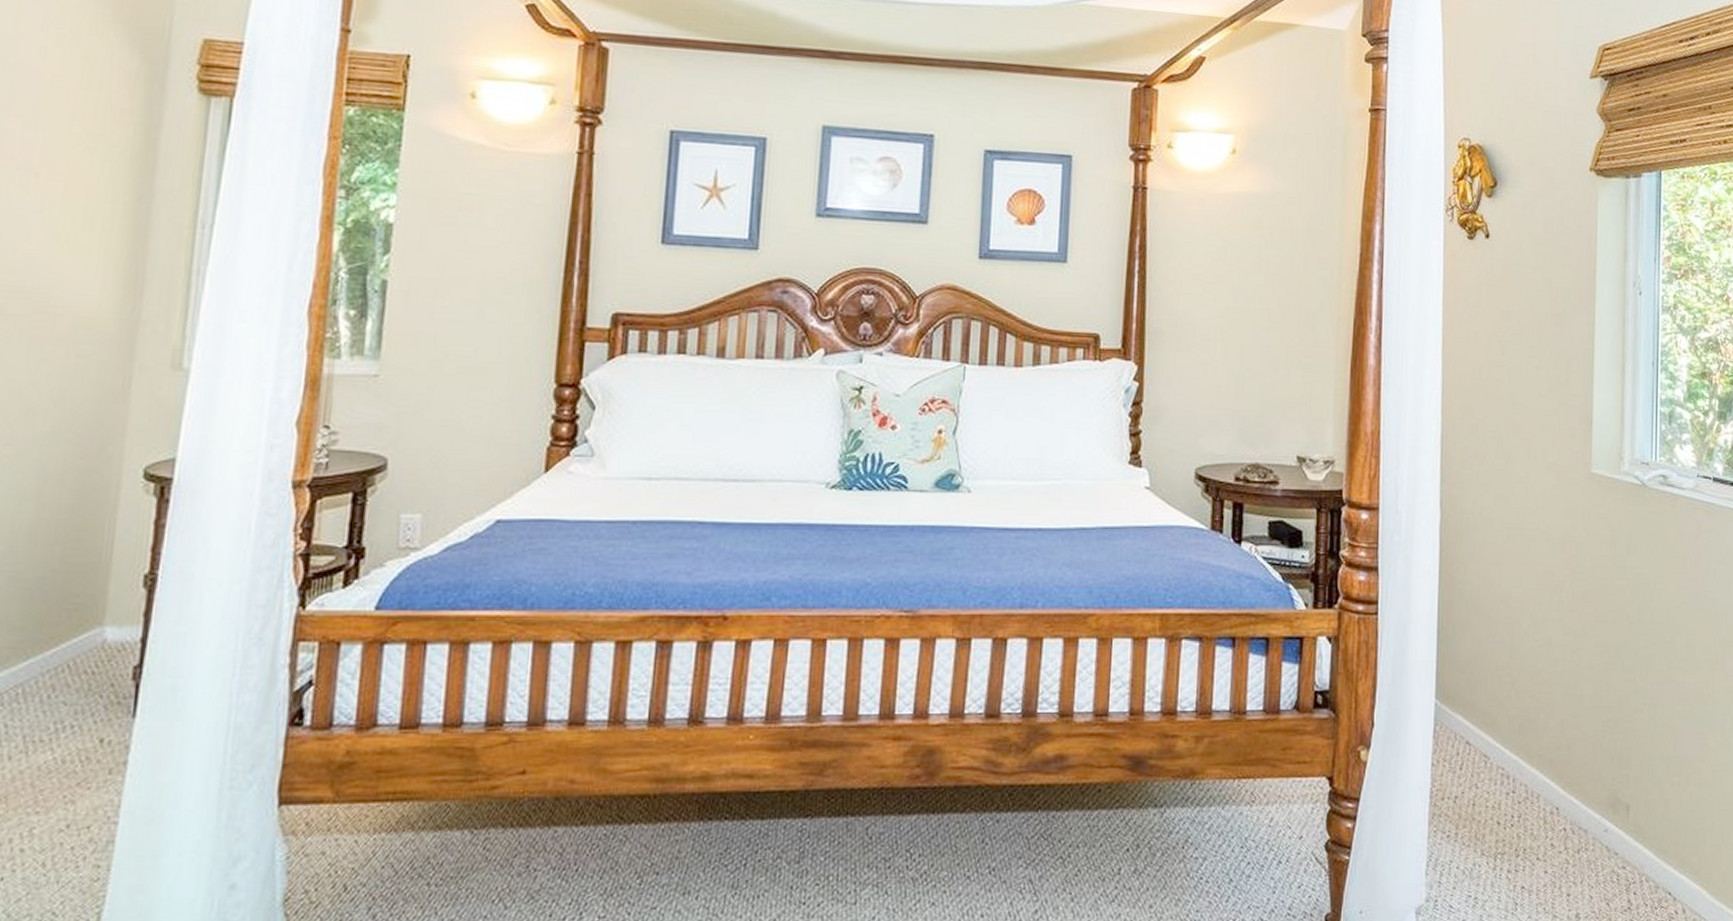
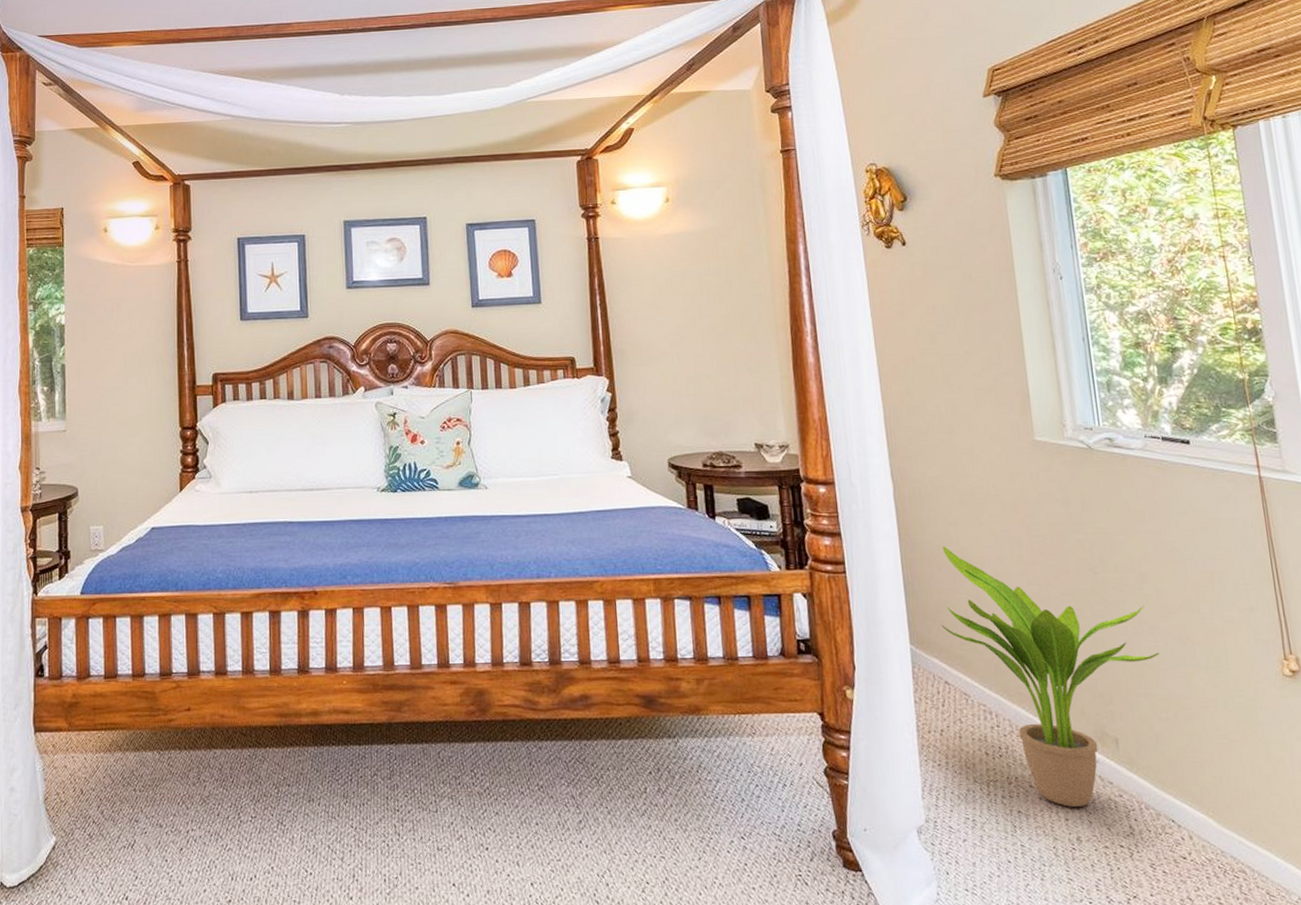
potted plant: none [1470,587,1680,881] -> present [941,546,1159,807]

